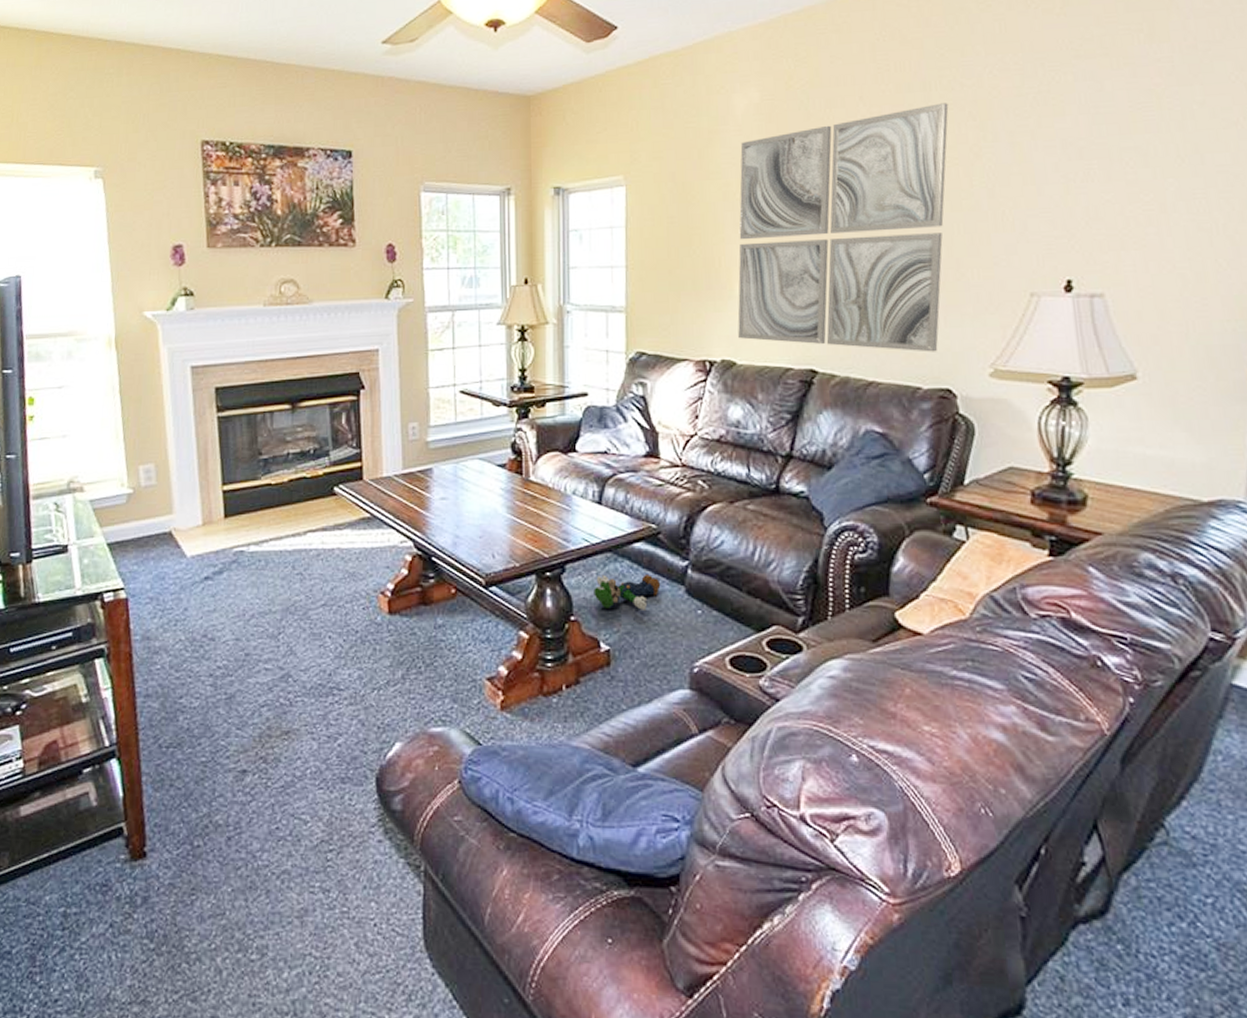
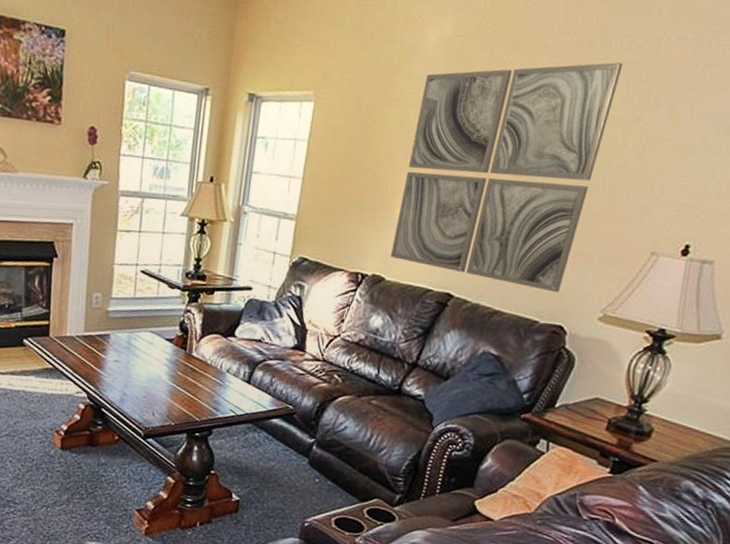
plush toy: present [593,574,661,612] -> none [232,440,289,474]

